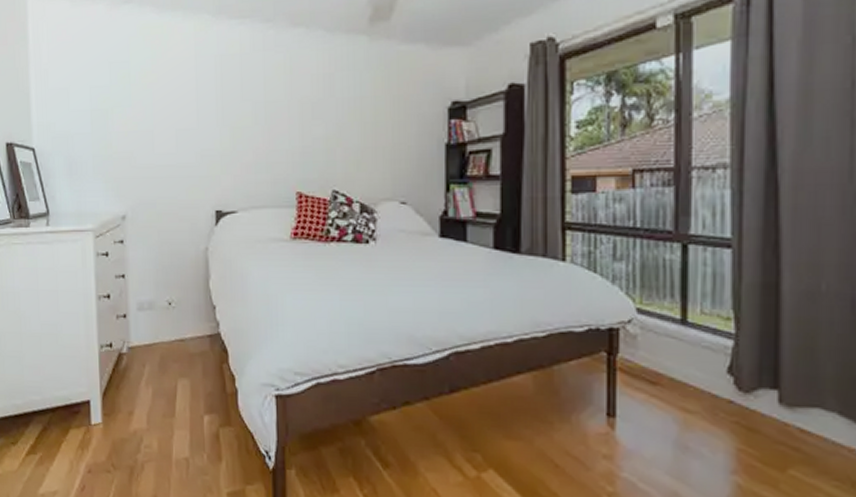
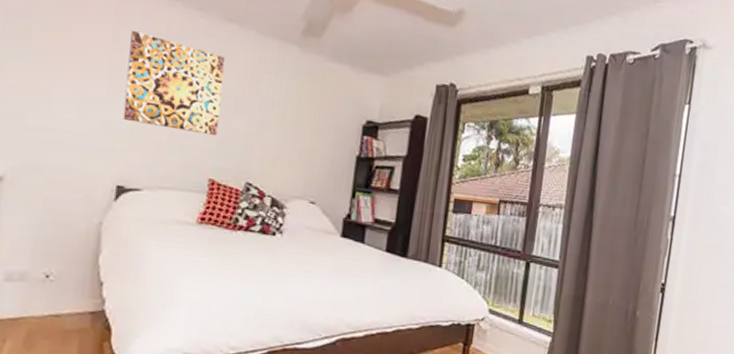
wall art: none [210,57,299,147] -> present [123,31,226,136]

